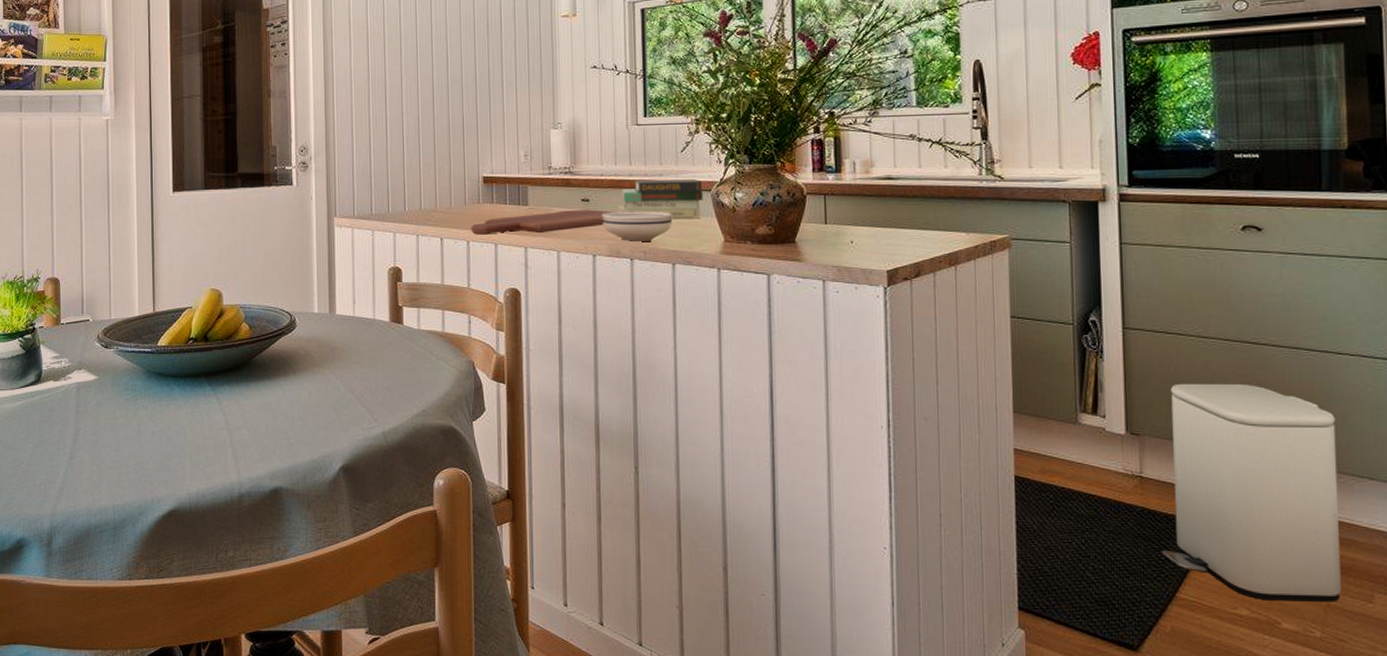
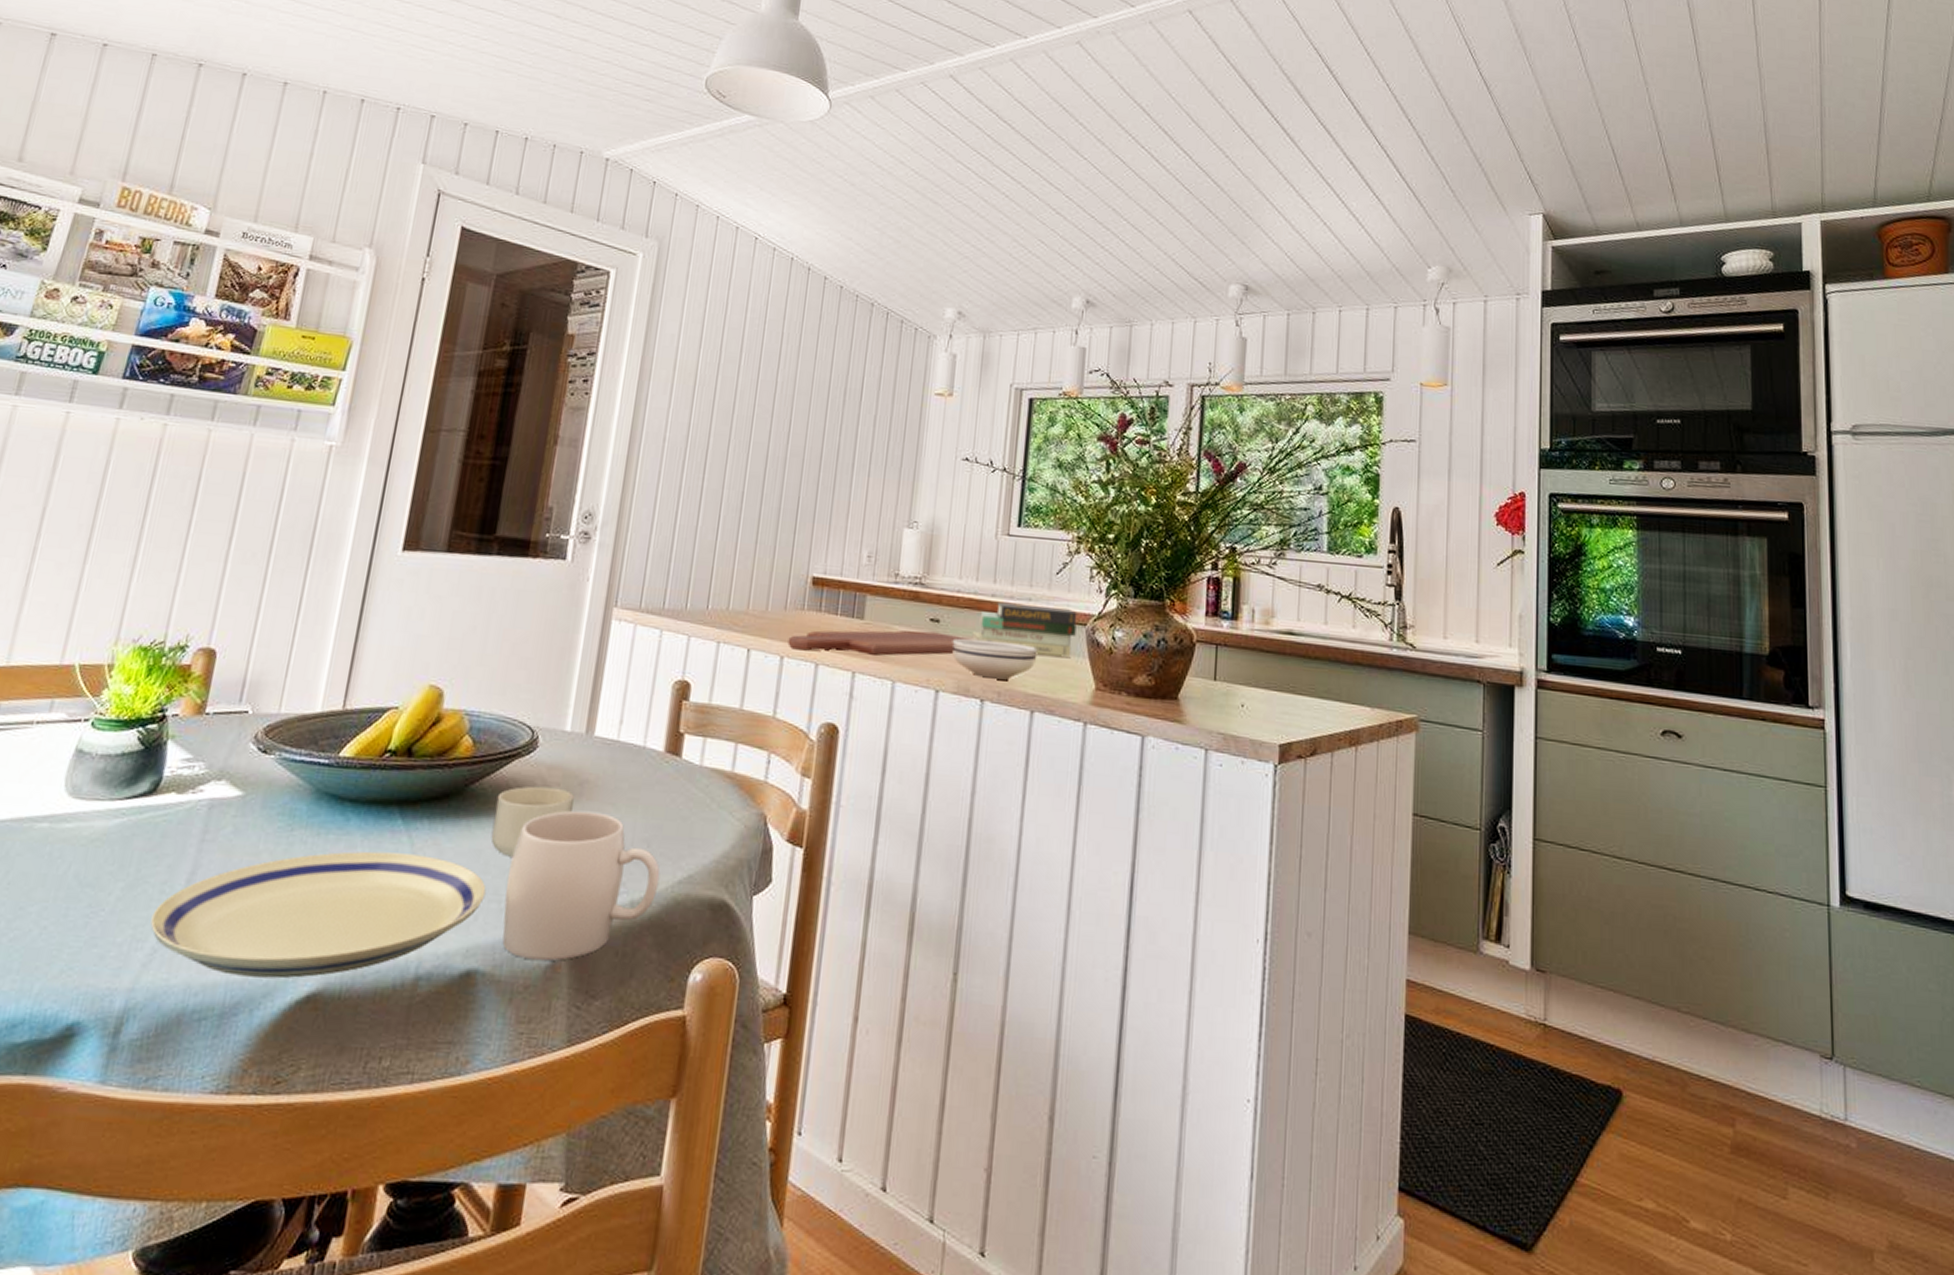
plate: none [56,410,278,502] -> present [150,851,486,979]
cup: none [273,355,329,407] -> present [491,786,574,857]
mug: none [291,370,401,478] -> present [502,810,660,962]
pedal bin: present [1161,383,1341,602] -> none [1563,911,1754,1196]

